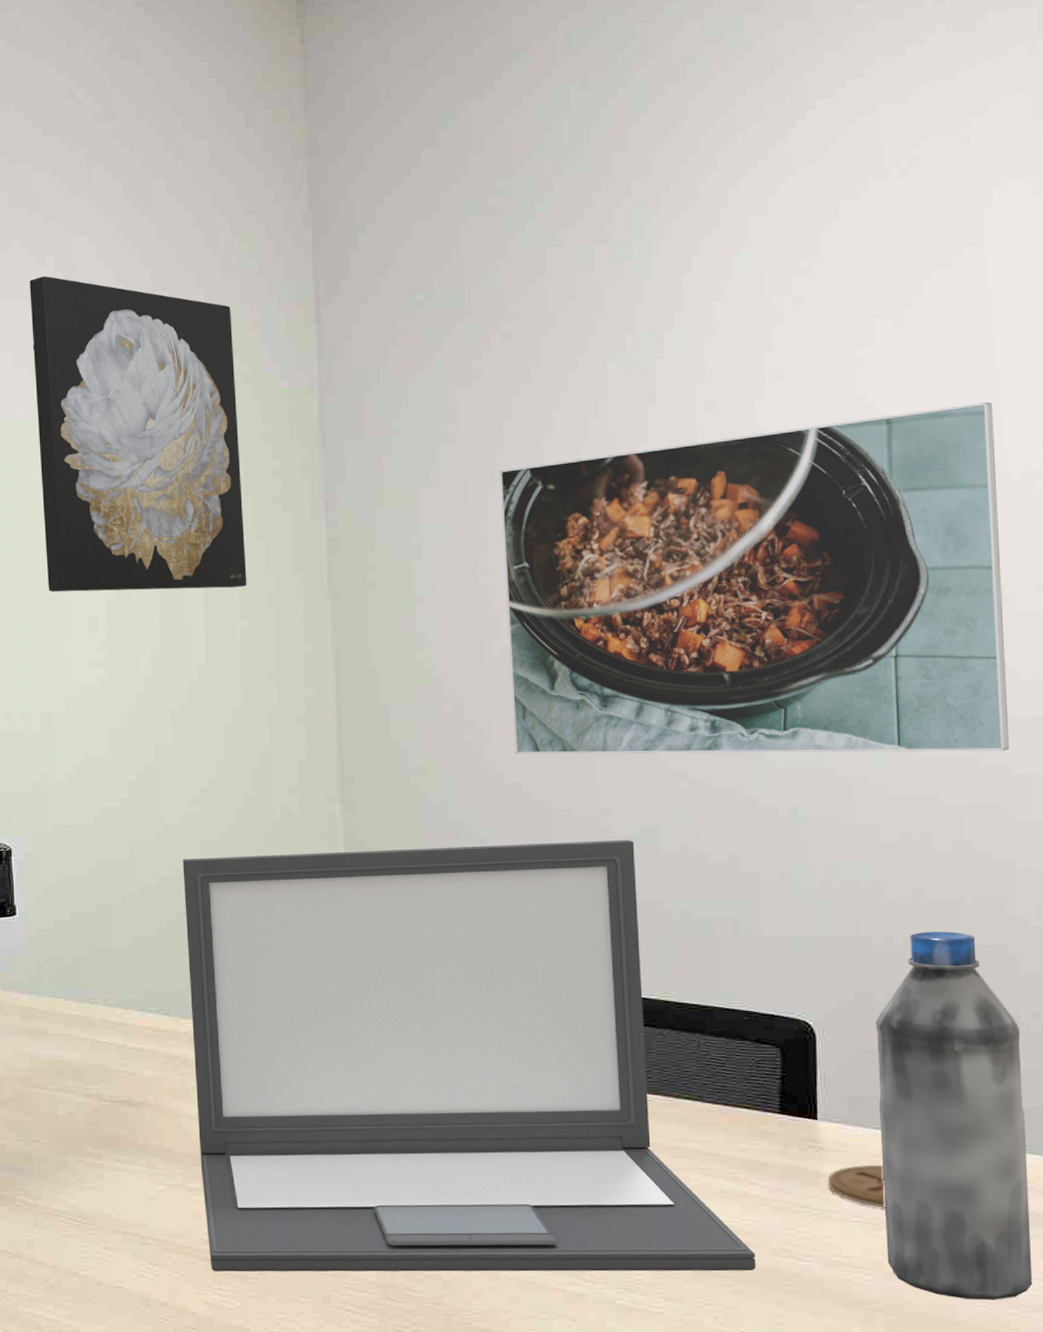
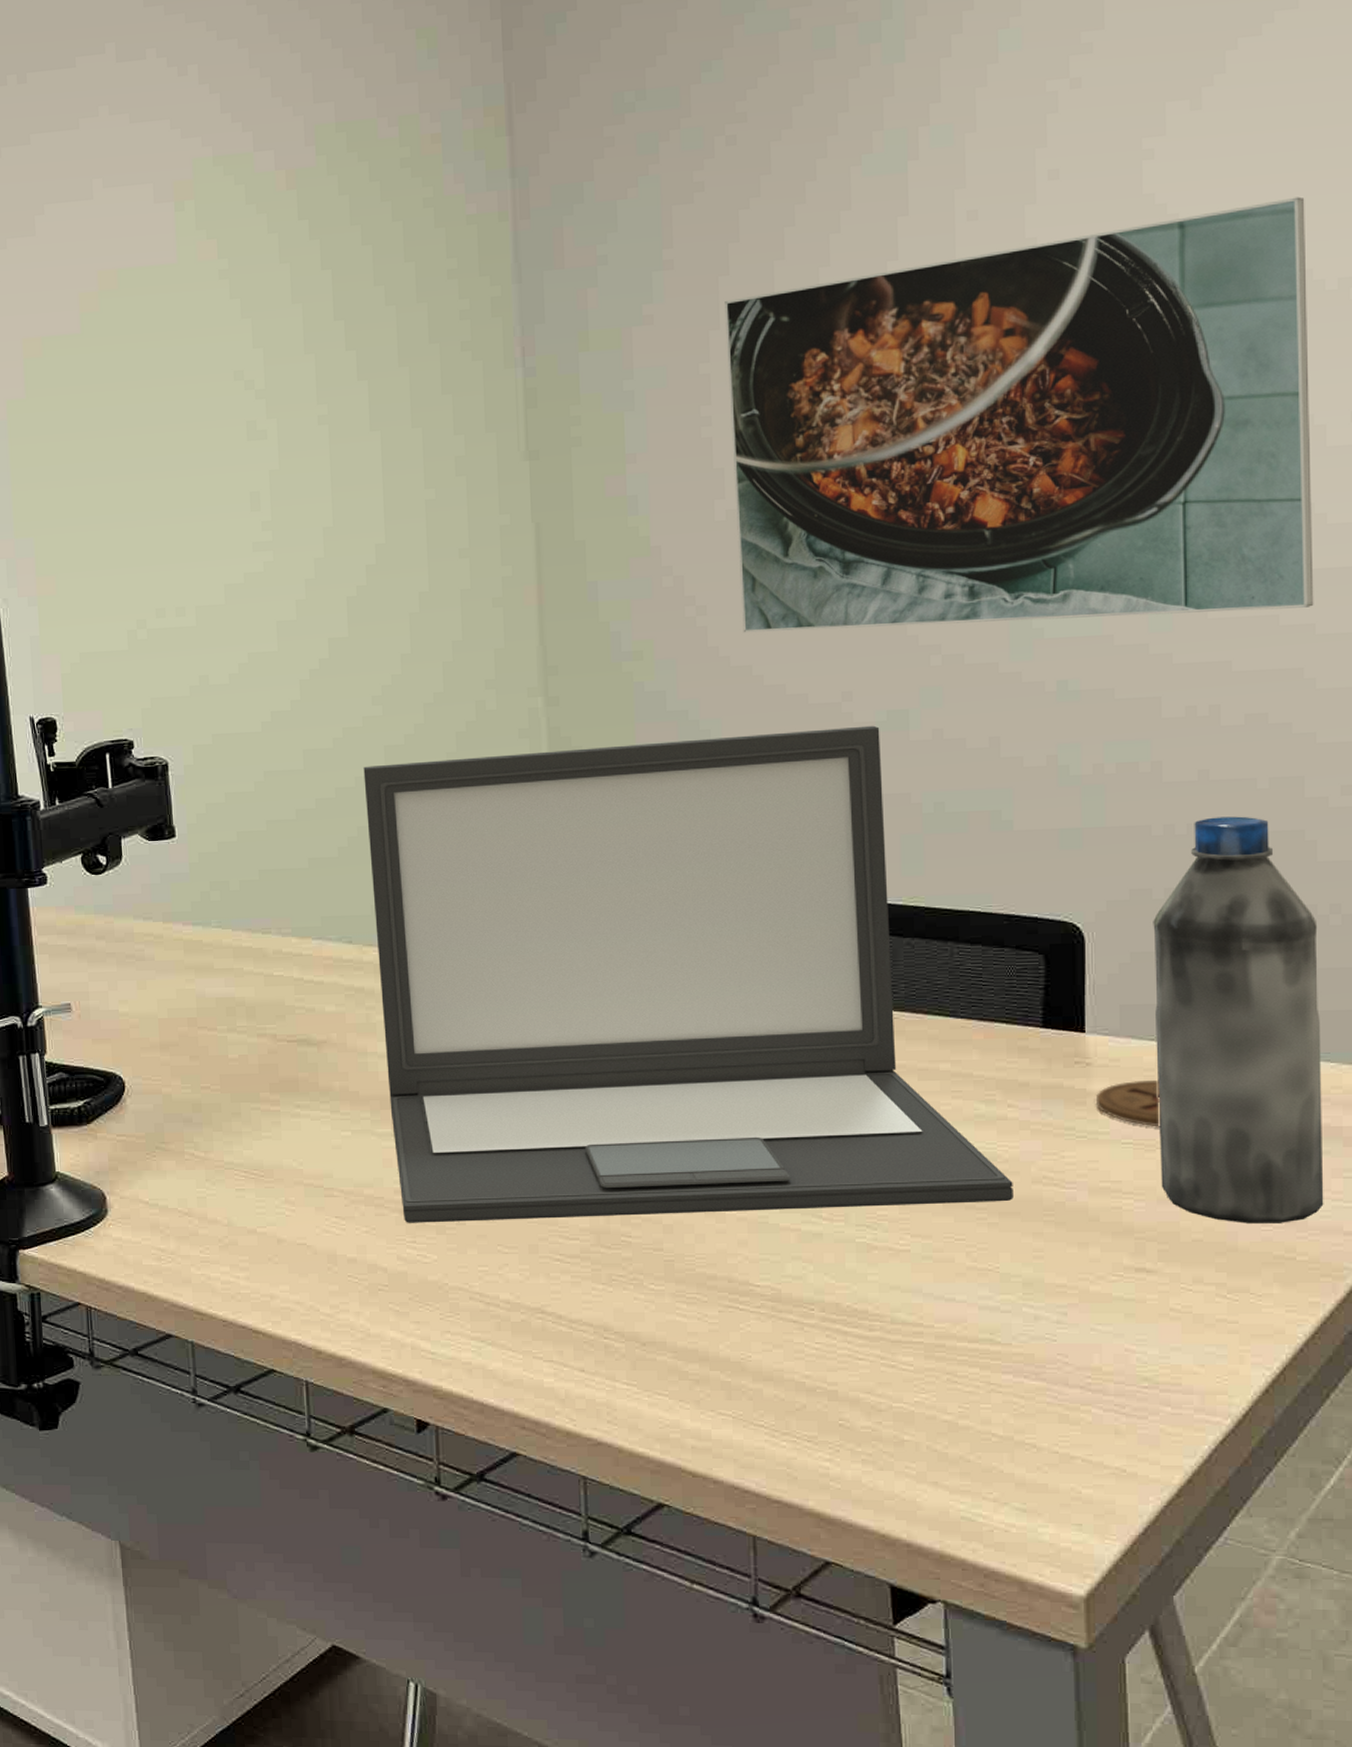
wall art: present [29,276,247,593] -> none [170,89,432,466]

